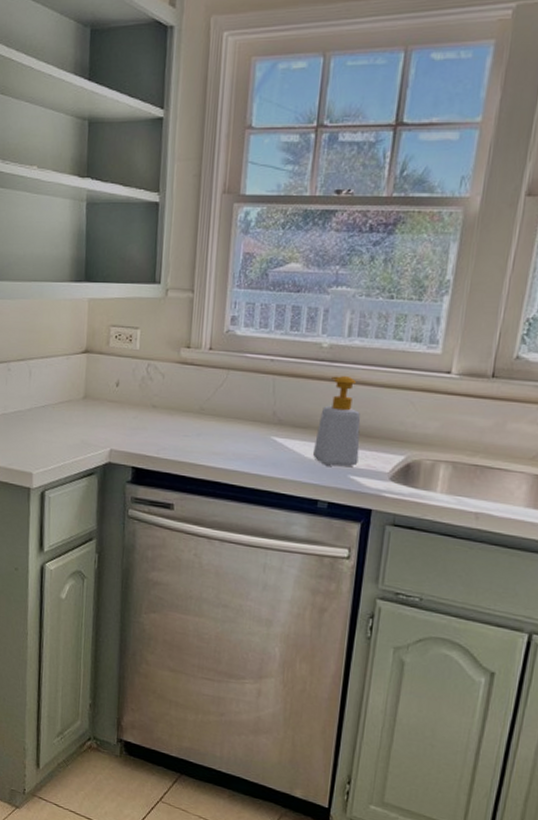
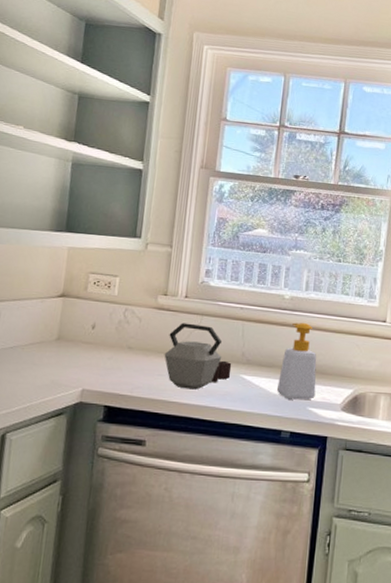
kettle: none [189,378,262,452] -> present [164,322,232,390]

